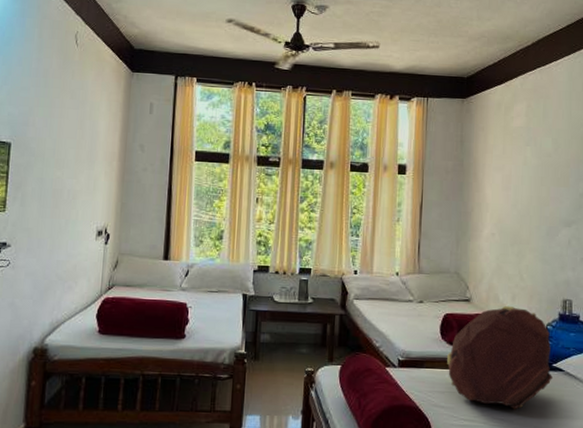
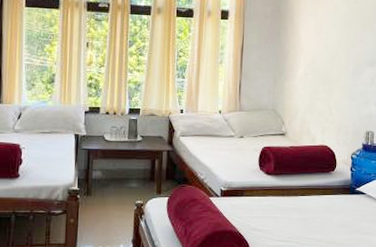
backpack: present [447,305,552,410] -> none [264,138,356,230]

